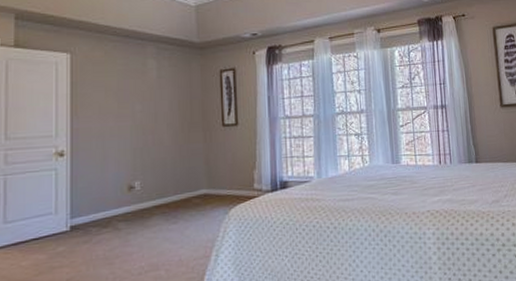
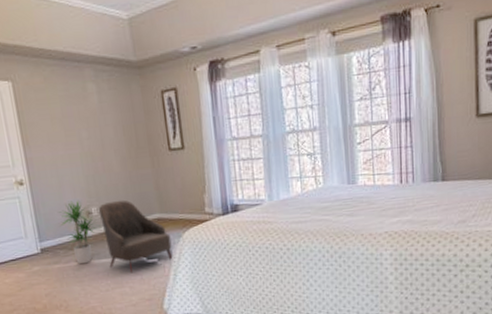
potted plant: none [96,173,142,244] -> present [58,200,101,265]
leather: none [142,174,216,254] -> present [98,200,172,274]

